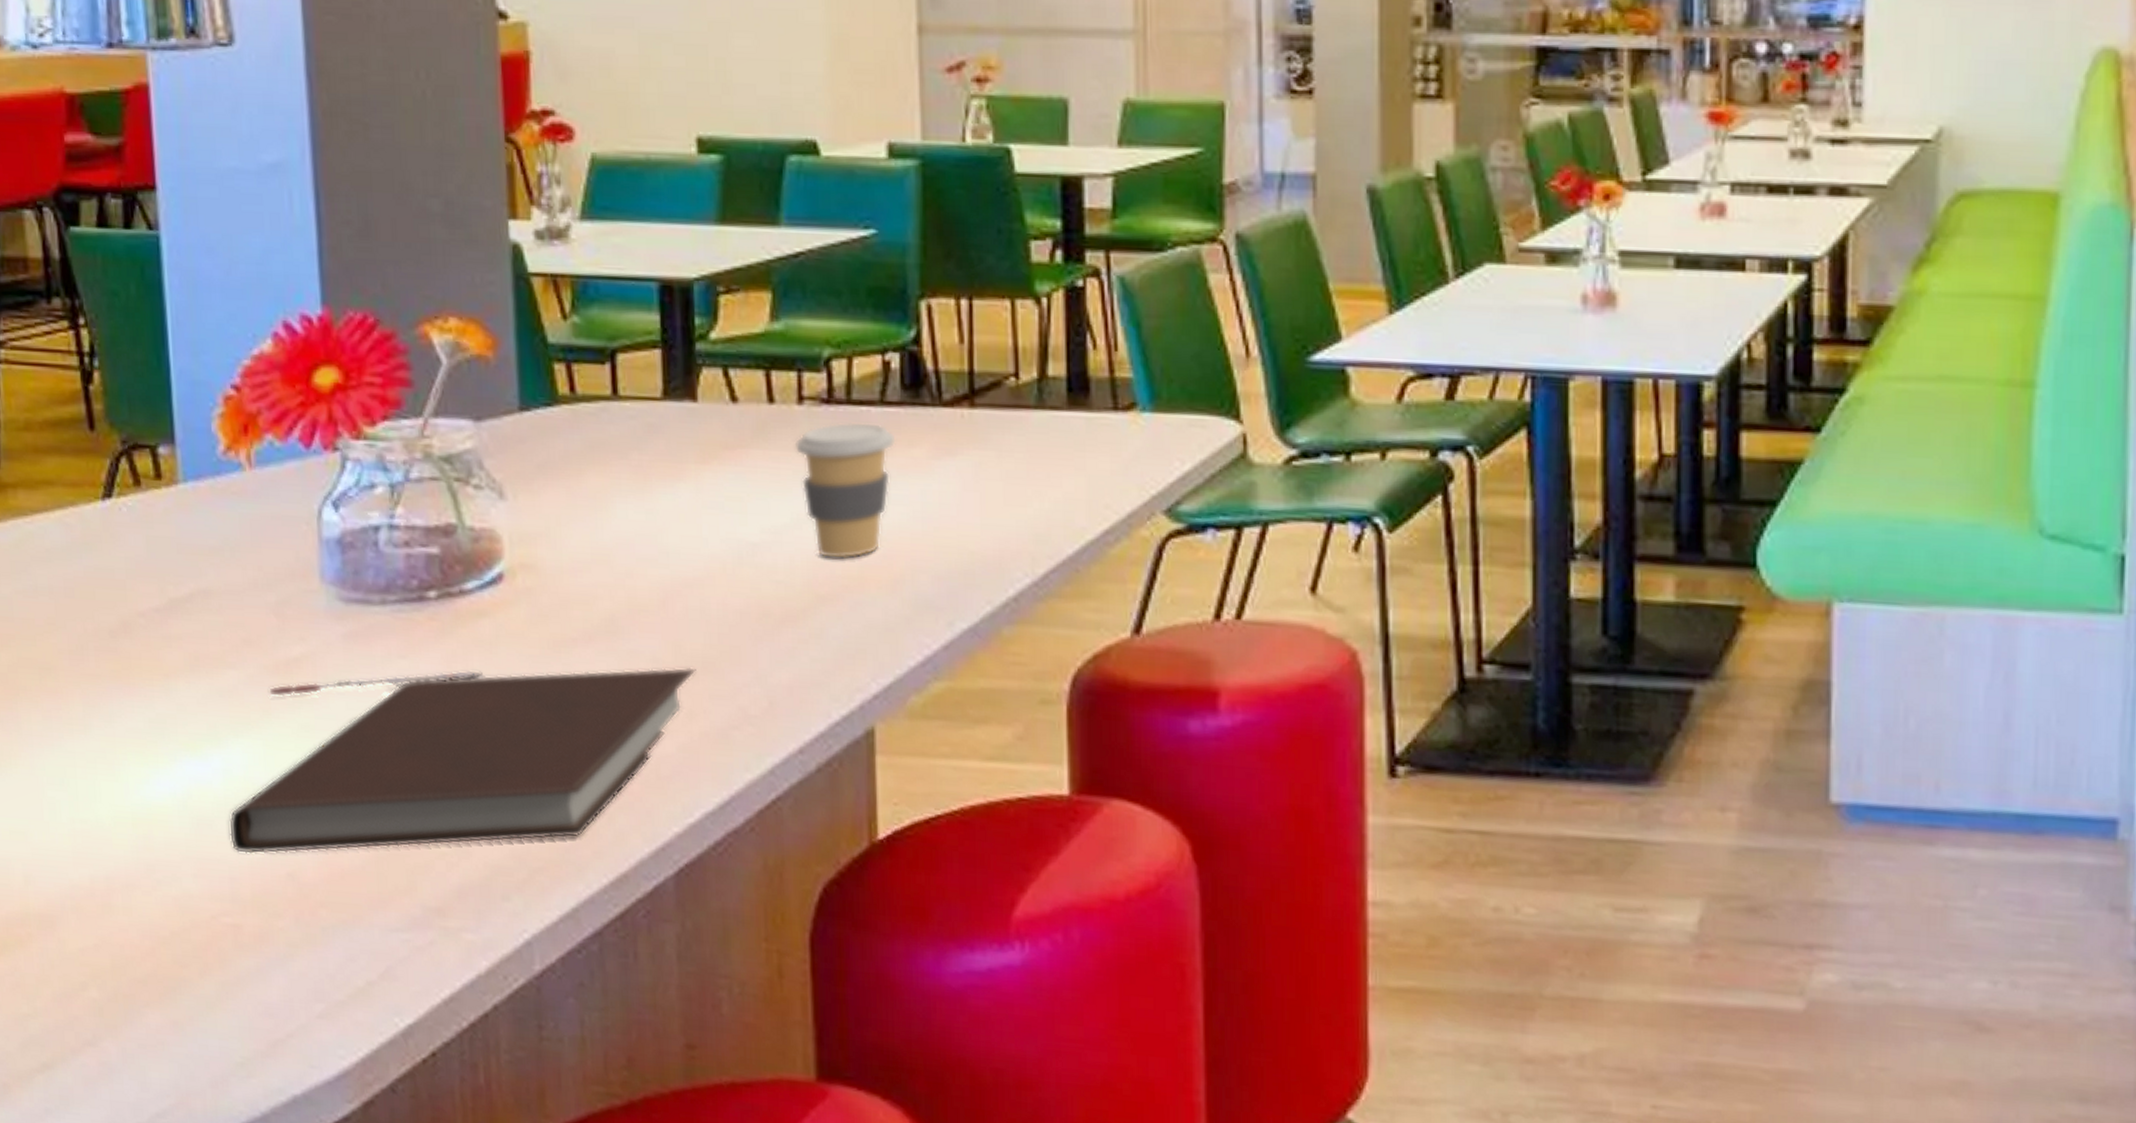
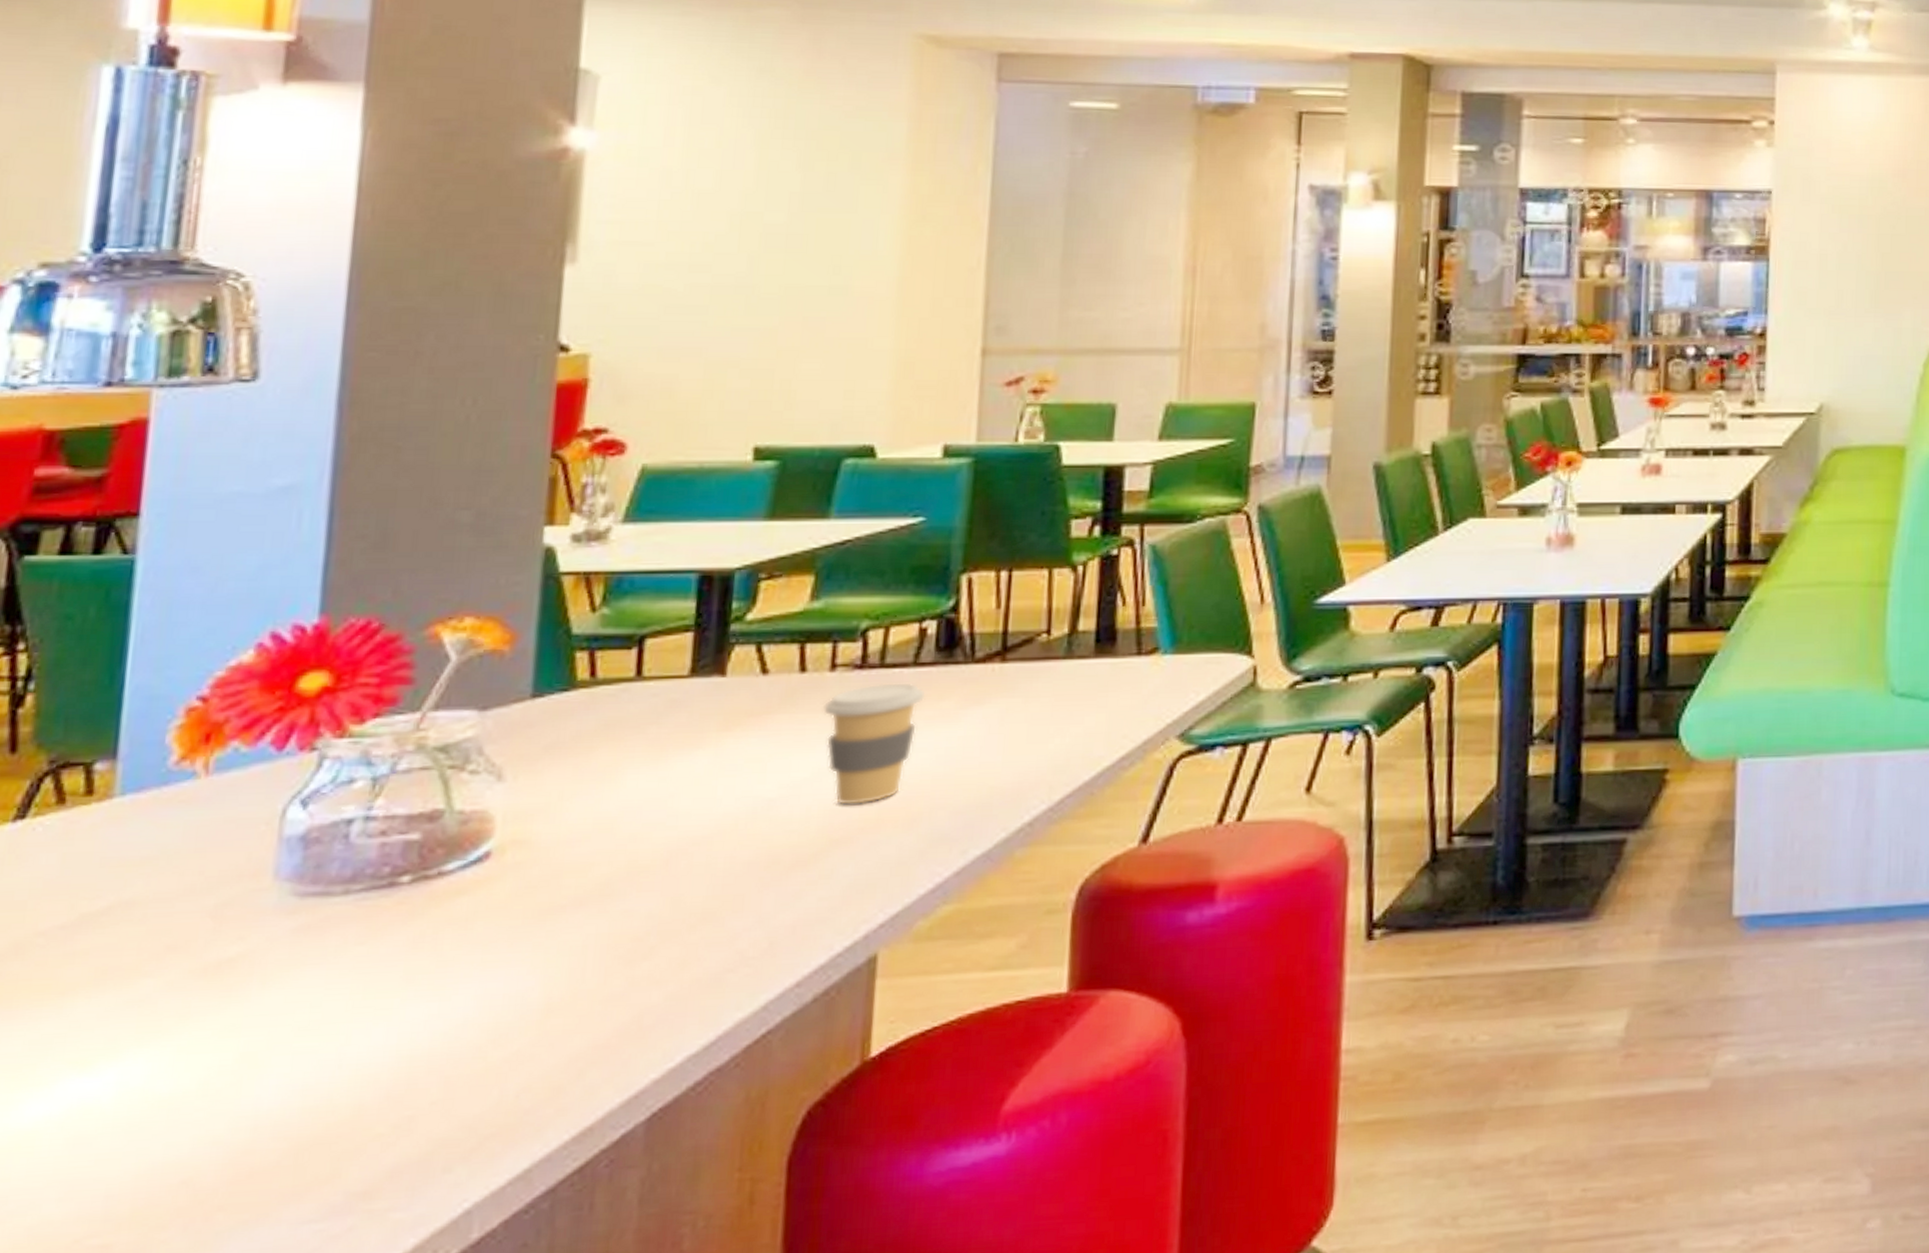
notebook: present [229,667,696,855] -> none [113,919,695,1168]
pen: present [269,670,484,697] -> none [190,948,454,1000]

